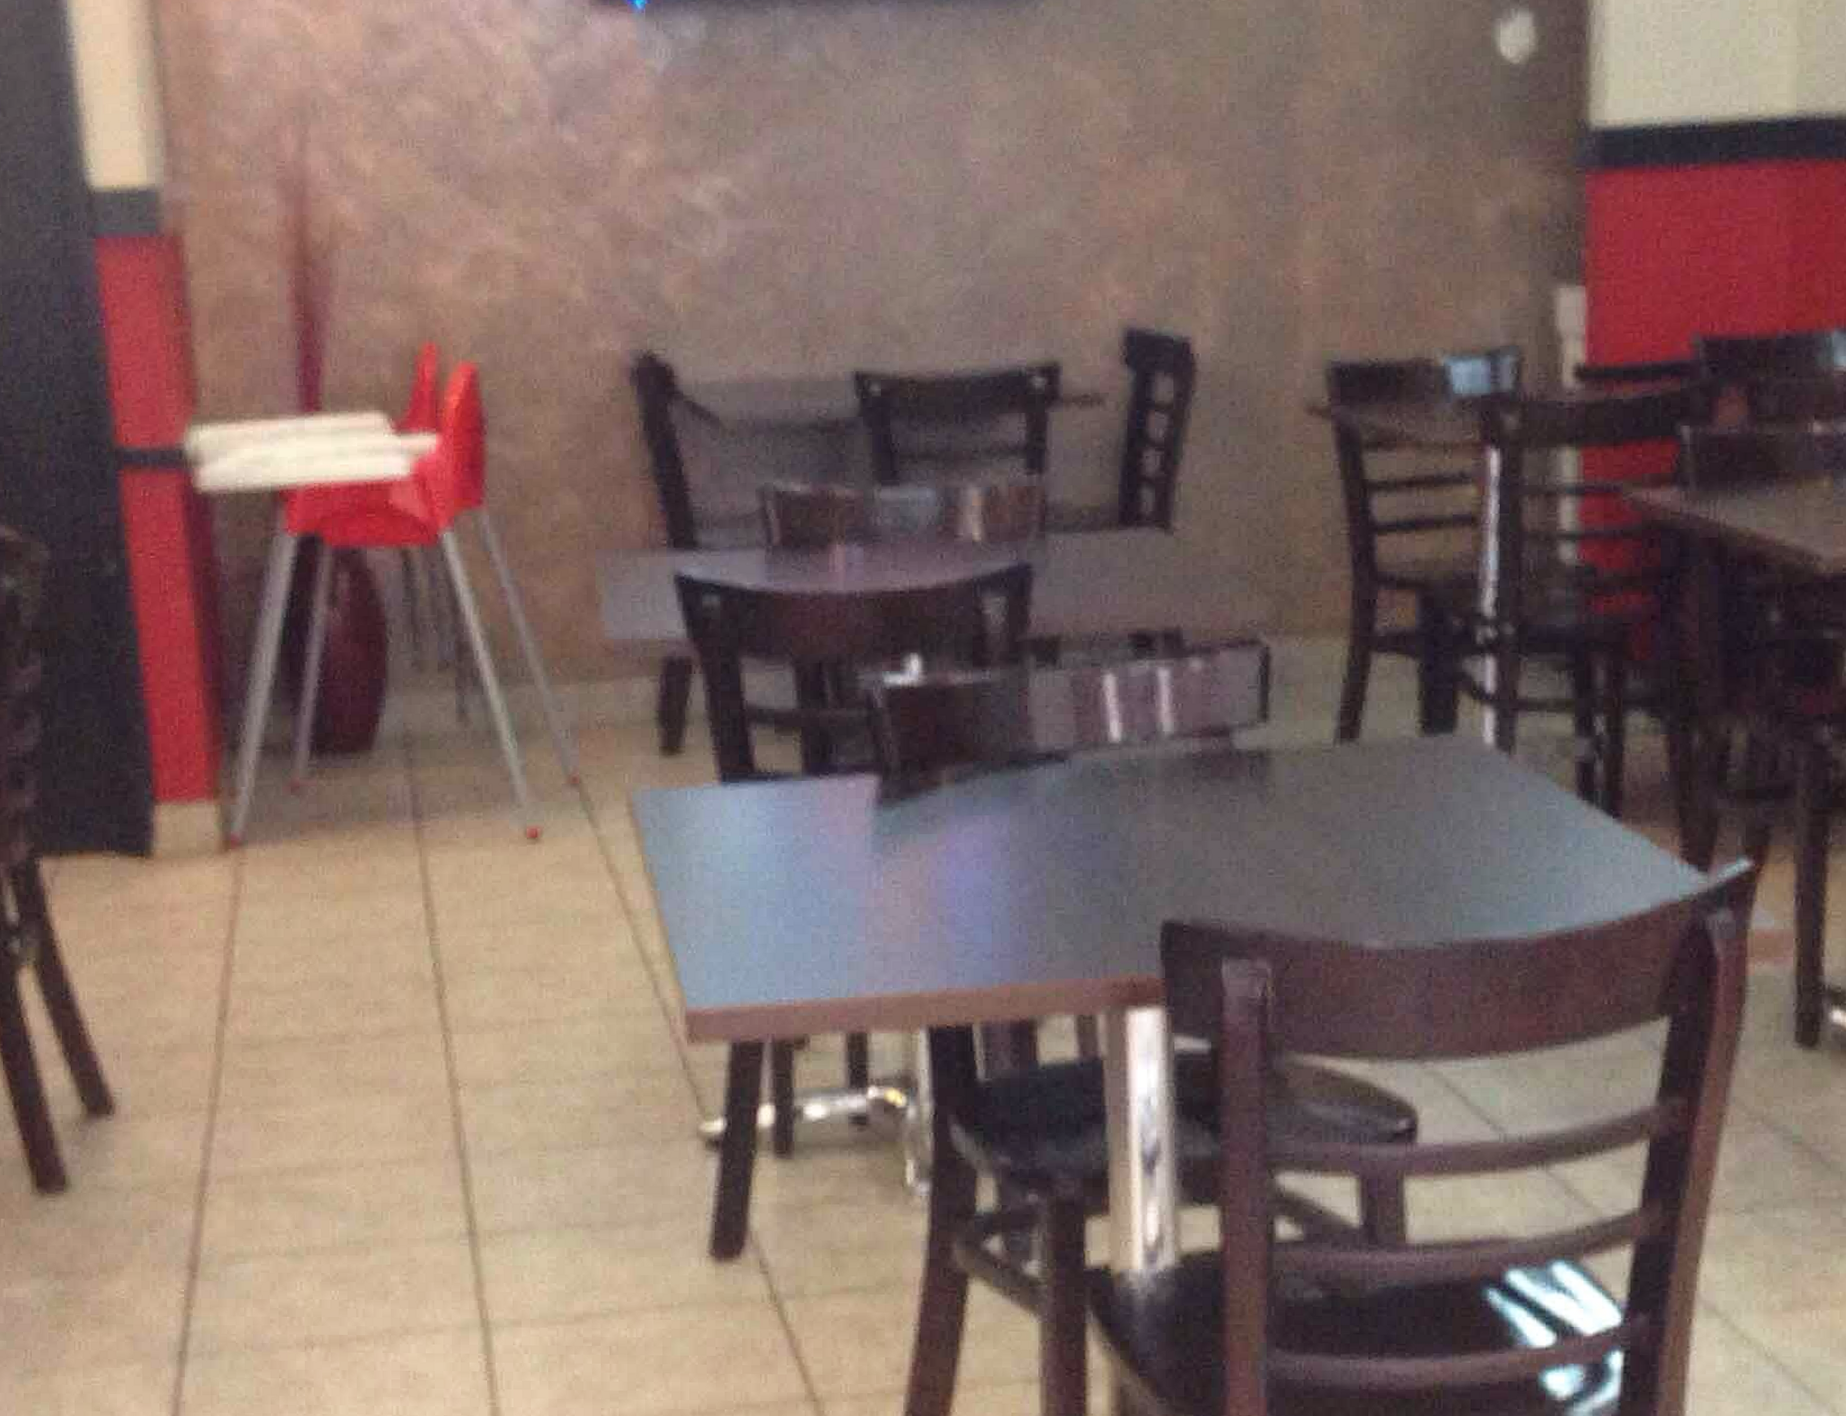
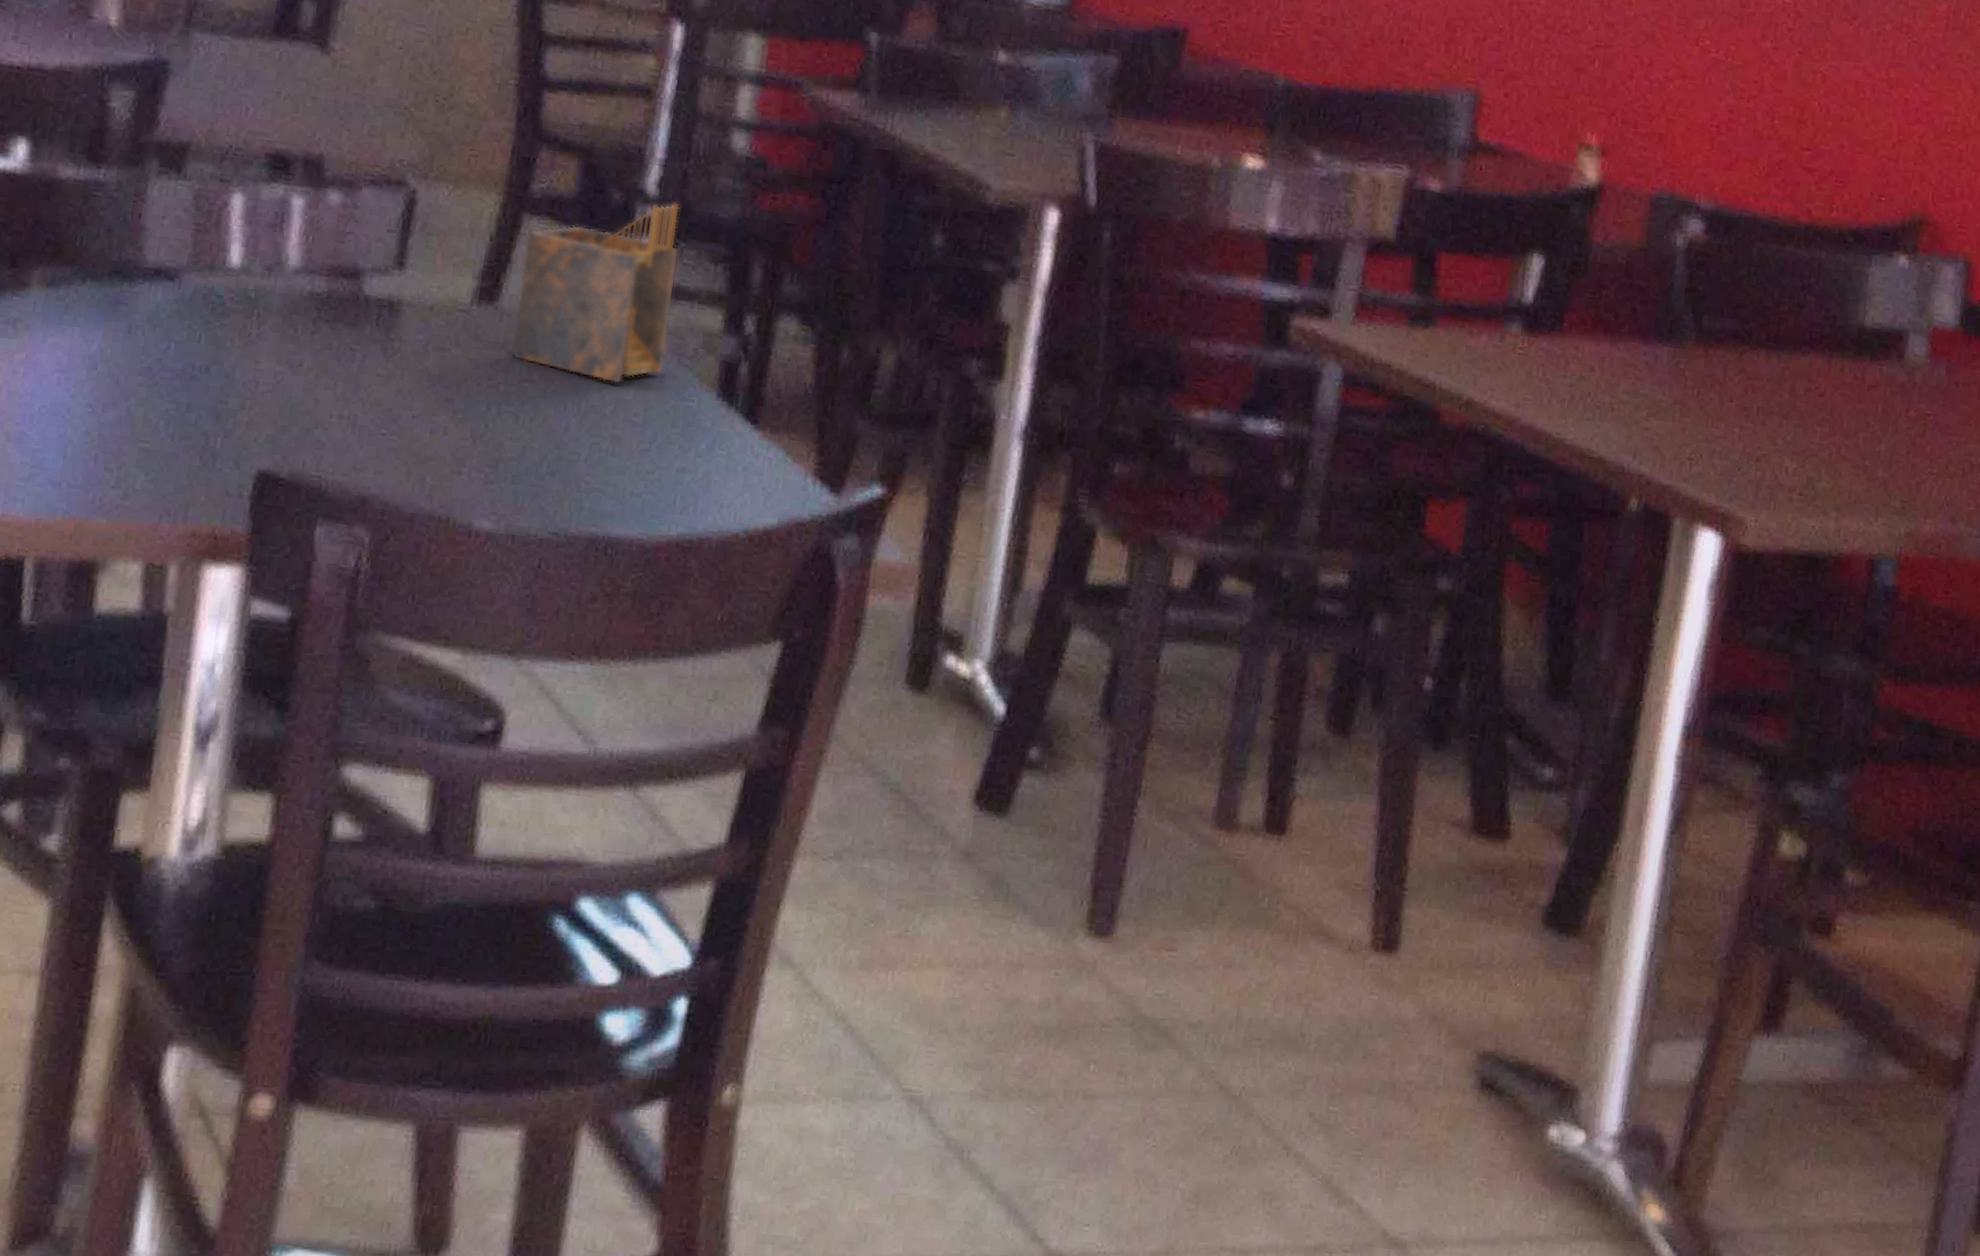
napkin holder: none [1377,620,1523,798] -> present [510,202,680,384]

